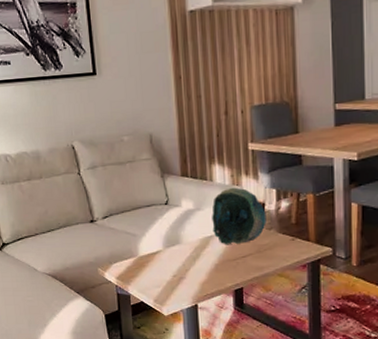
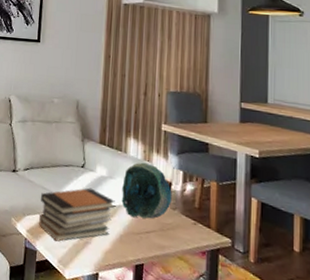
book stack: none [124,224,206,282] -> present [39,187,115,242]

